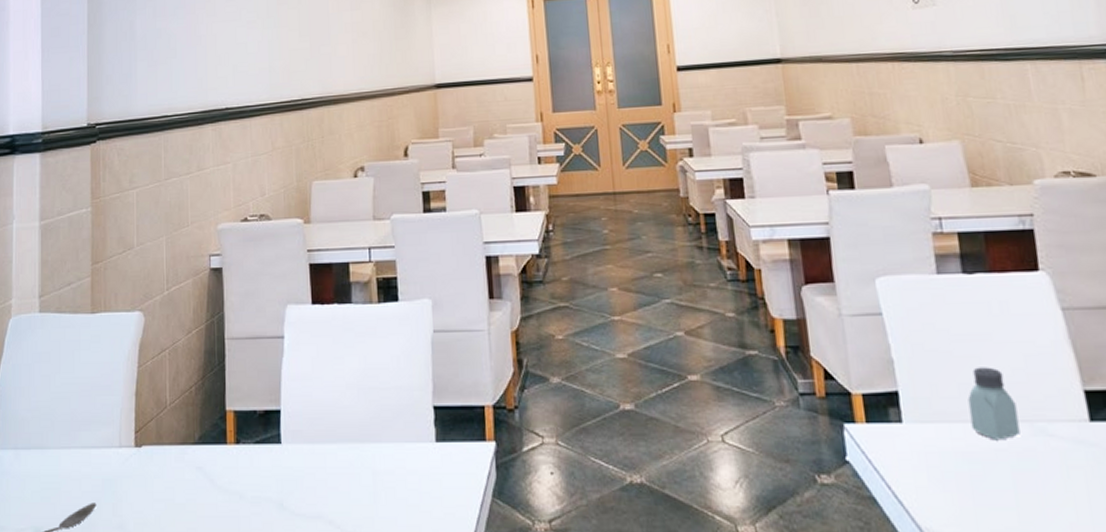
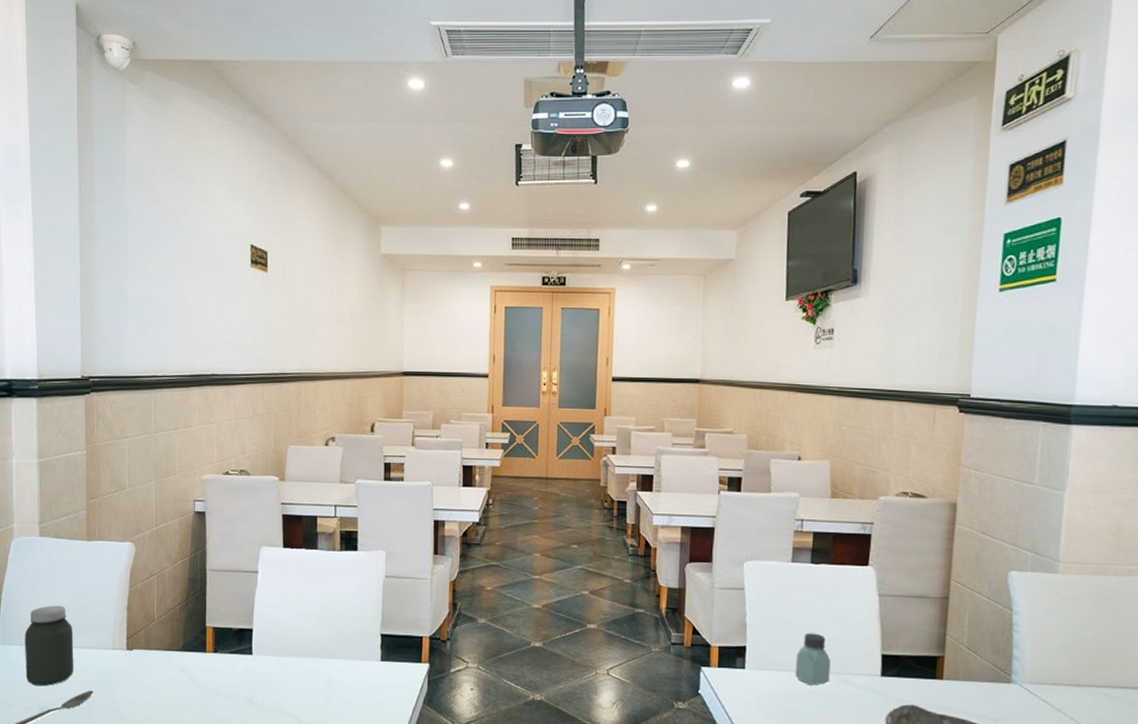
jar: none [20,396,75,501] -> present [24,605,74,686]

